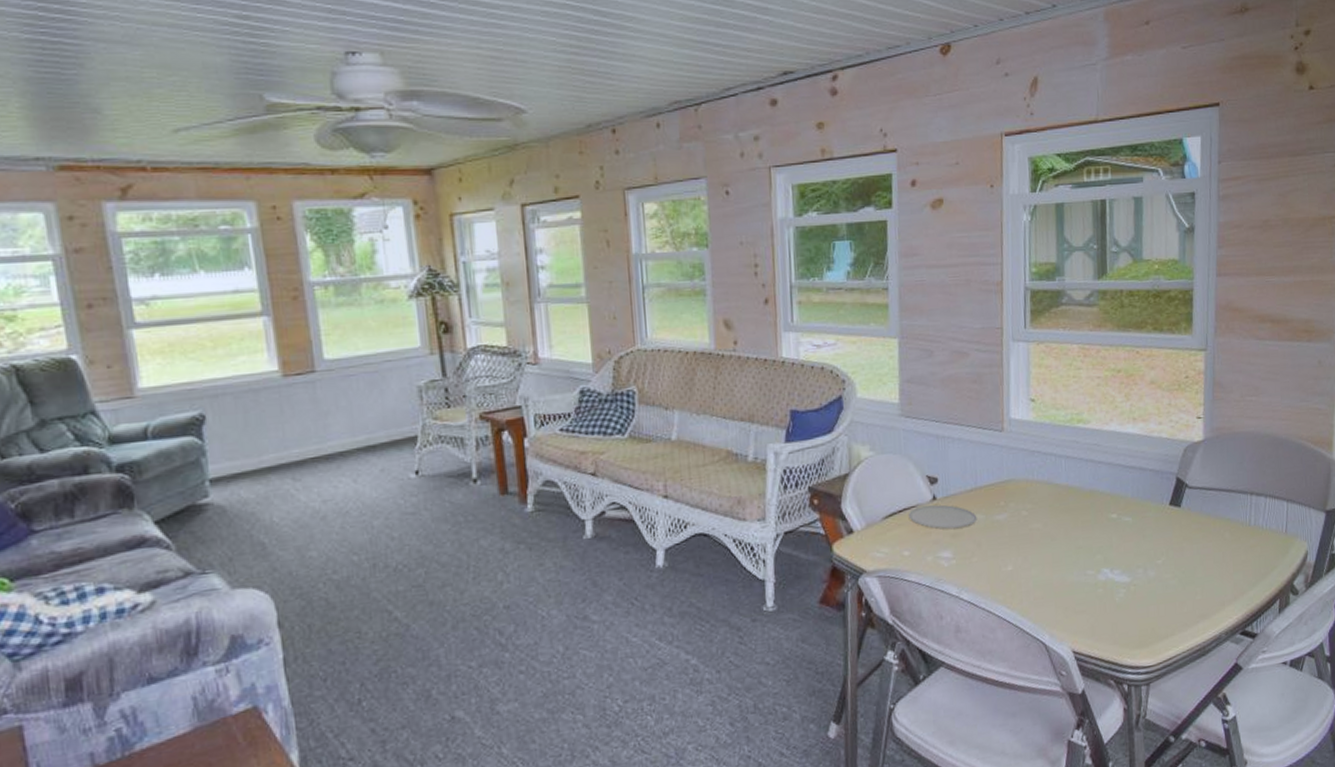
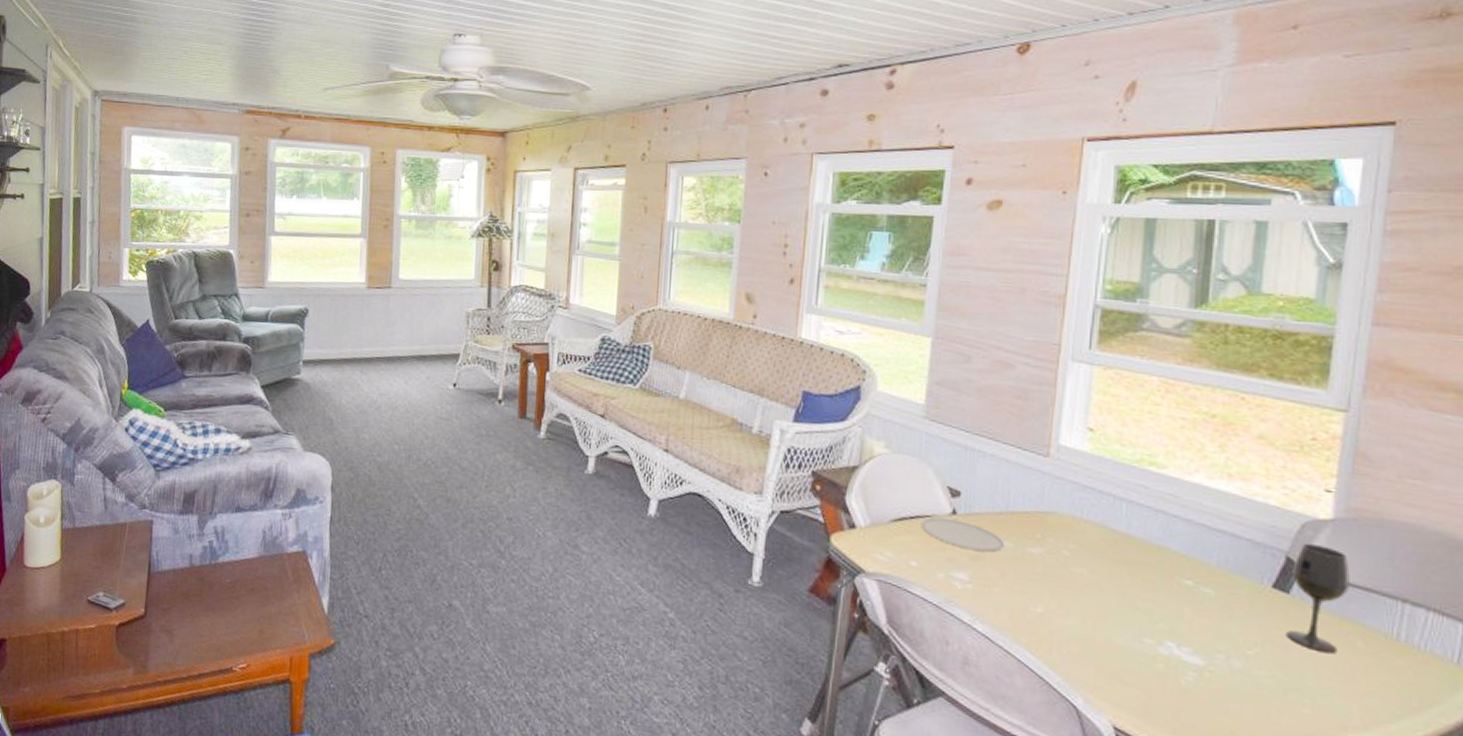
wine glass: none [1181,462,1218,548] -> present [1286,543,1350,654]

